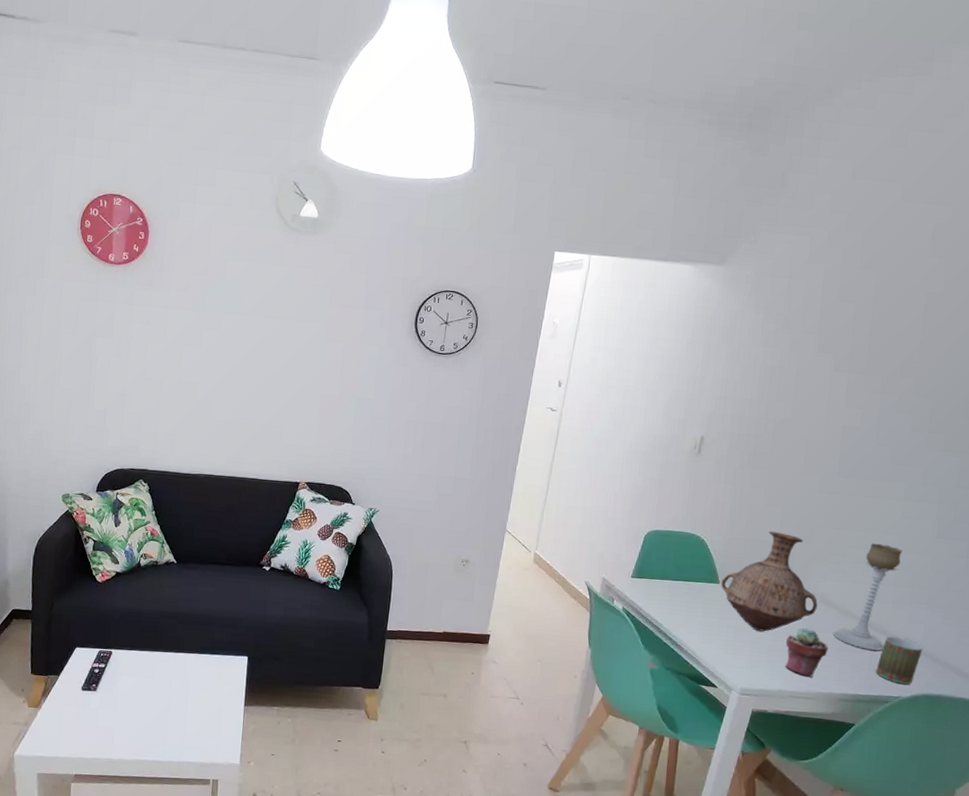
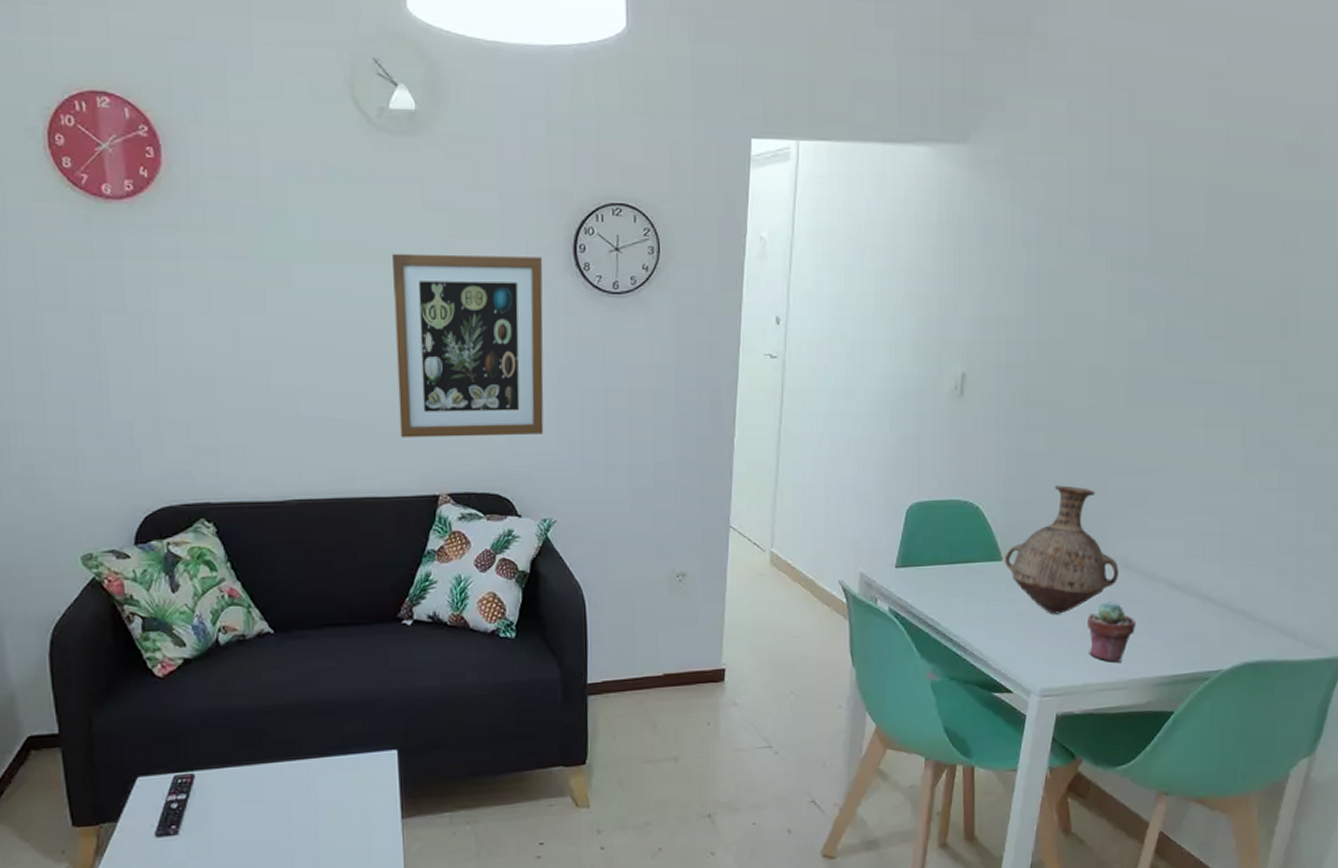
wall art: none [278,313,393,448] -> present [393,253,544,438]
candle holder: present [833,543,903,651] -> none [1139,485,1208,618]
mug: present [876,636,923,684] -> none [1191,598,1241,654]

